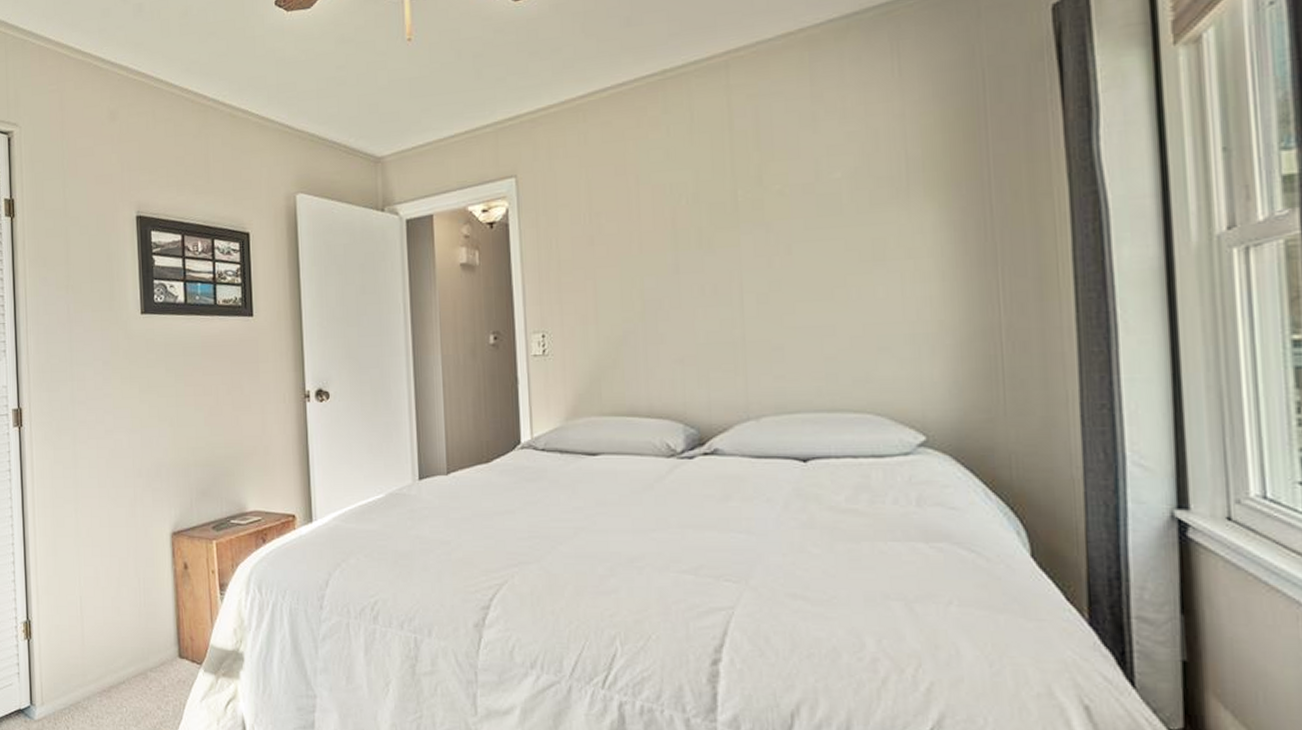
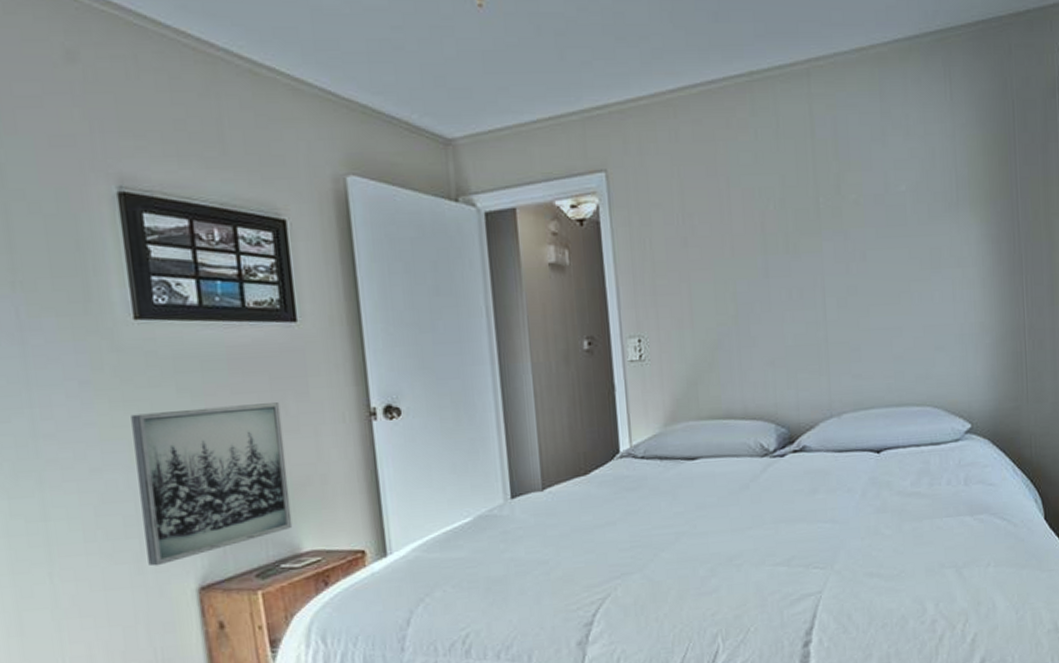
wall art: none [134,383,241,512] -> present [131,402,293,567]

